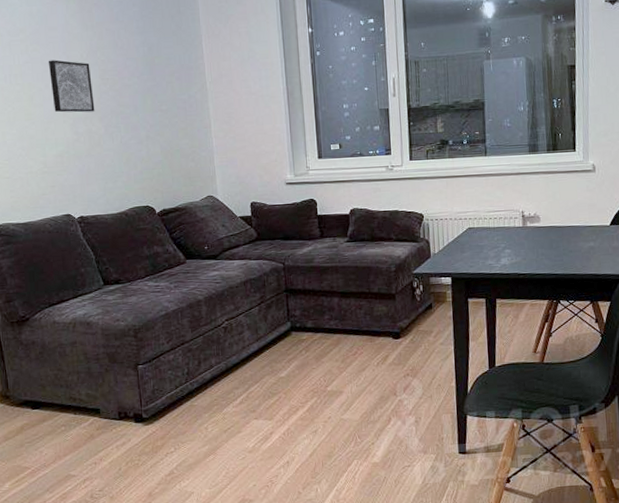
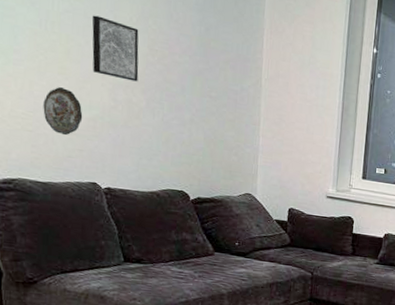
decorative plate: none [16,132,51,176] -> present [43,87,83,136]

